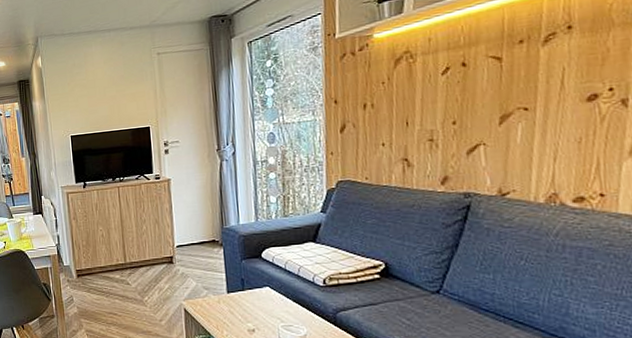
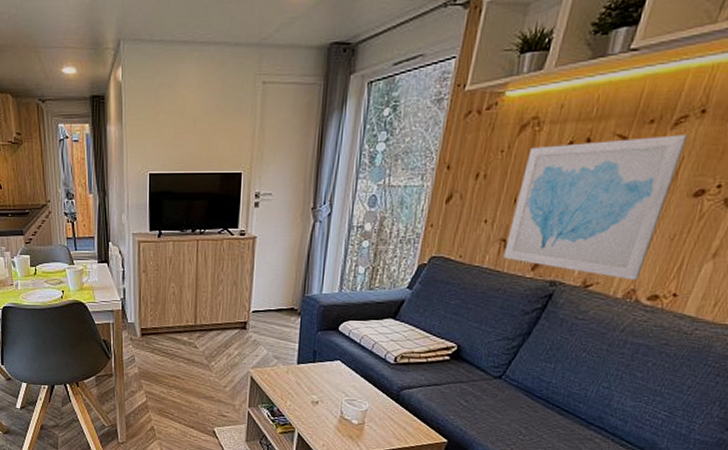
wall art: none [408,48,563,186] -> present [503,134,689,281]

